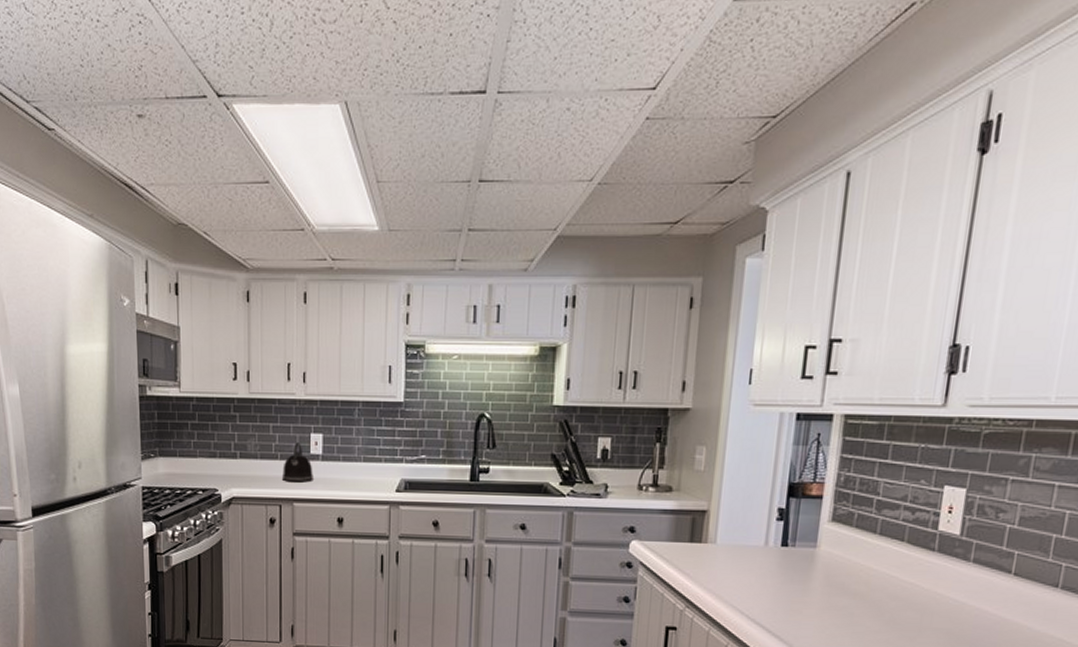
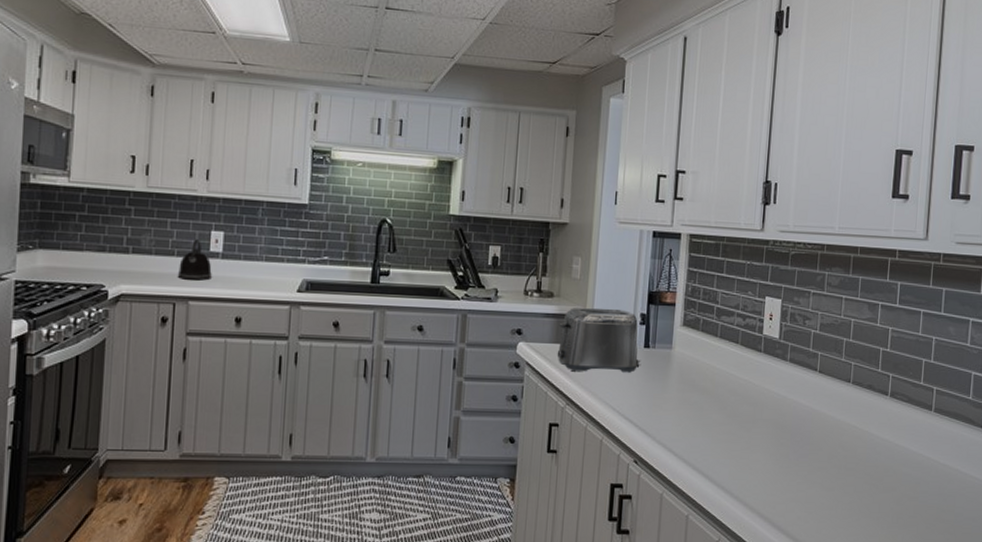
toaster: none [675,502,777,574] -> present [557,307,641,373]

